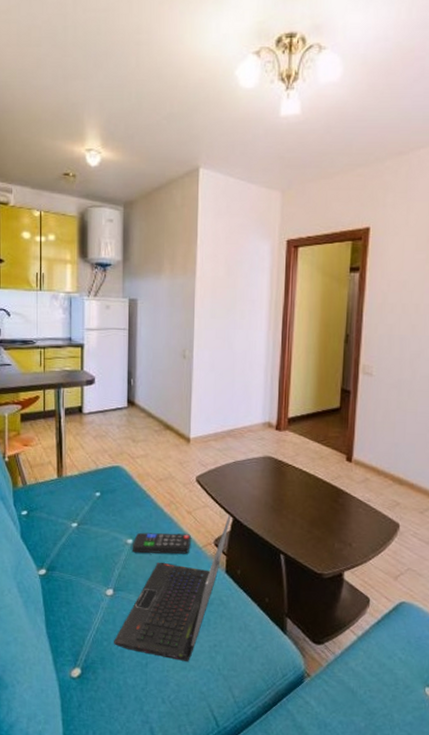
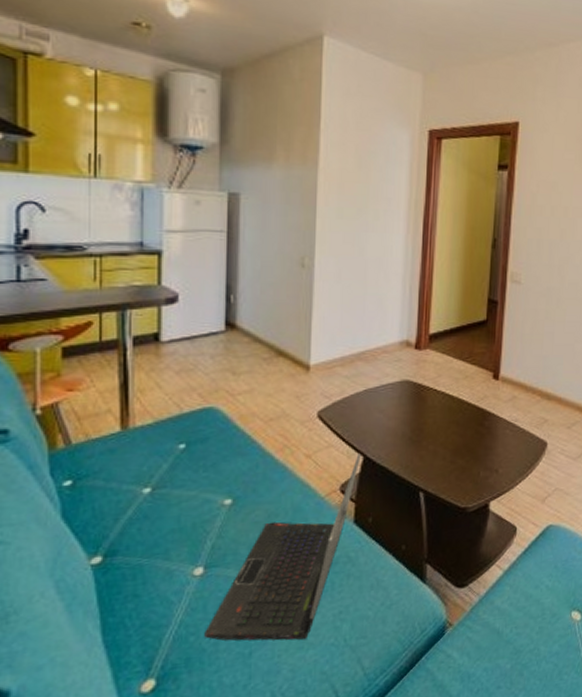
remote control: present [133,532,191,554] -> none [232,483,310,516]

